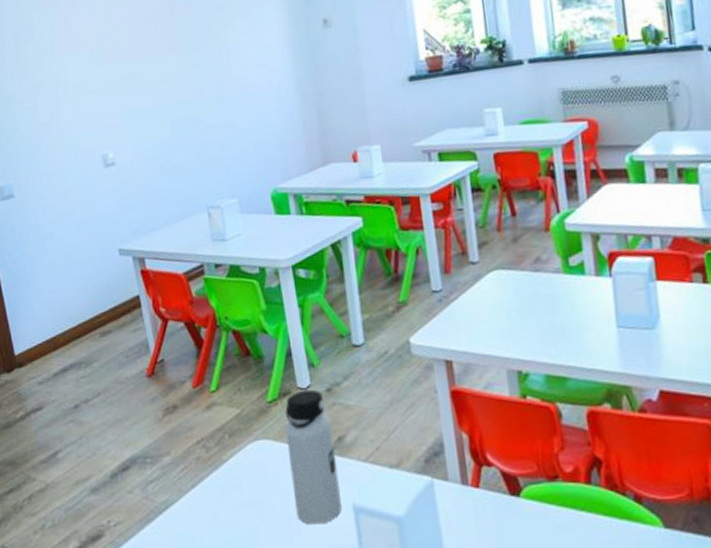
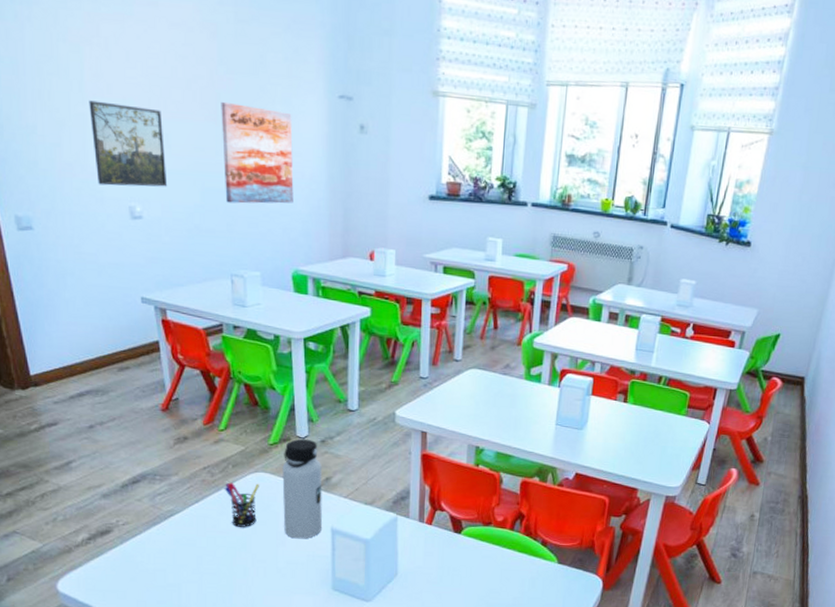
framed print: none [60,52,137,139] -> present [89,100,168,187]
wall art: none [182,25,264,131] -> present [221,101,294,204]
pen holder: none [222,455,263,515] -> present [224,482,259,527]

